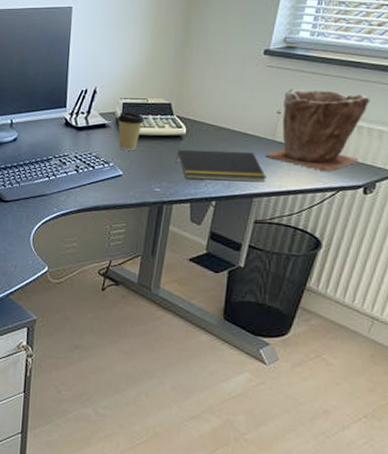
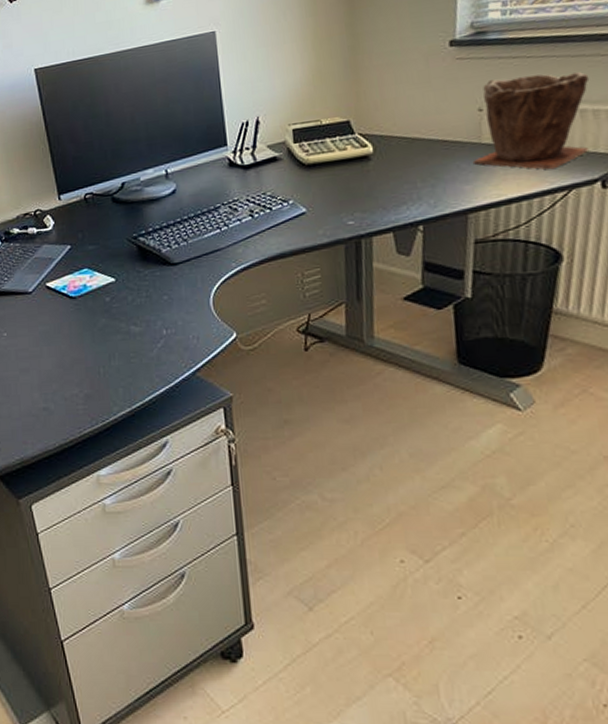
coffee cup: present [116,112,145,151] -> none [288,138,321,184]
notepad: present [174,149,266,183] -> none [365,160,480,205]

